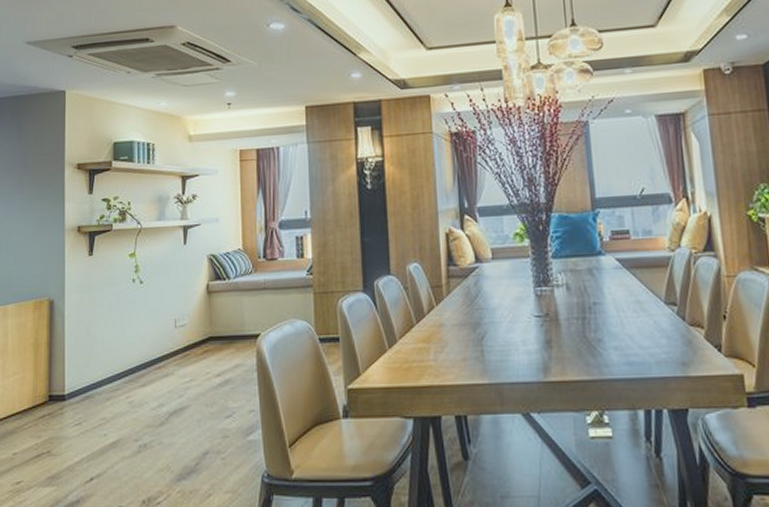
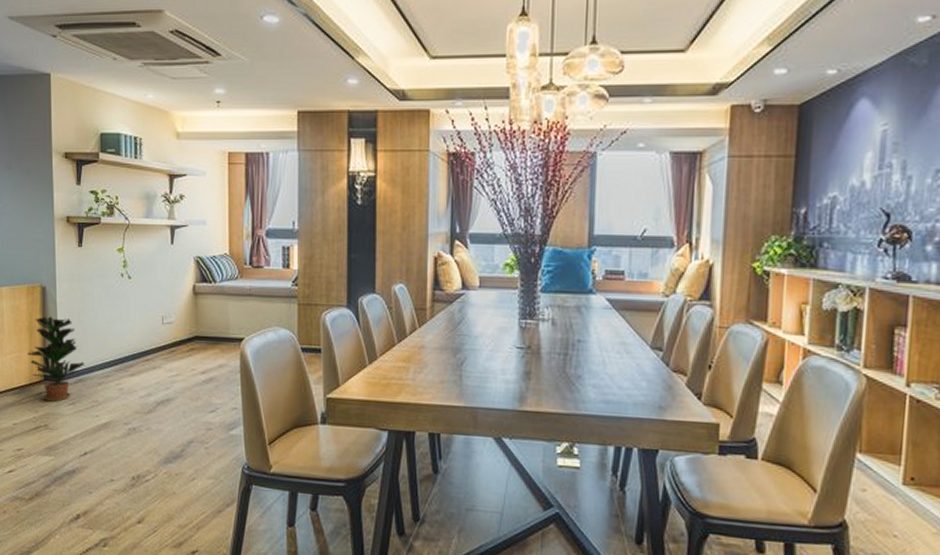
potted plant: none [32,331,92,424] -> present [27,316,84,402]

